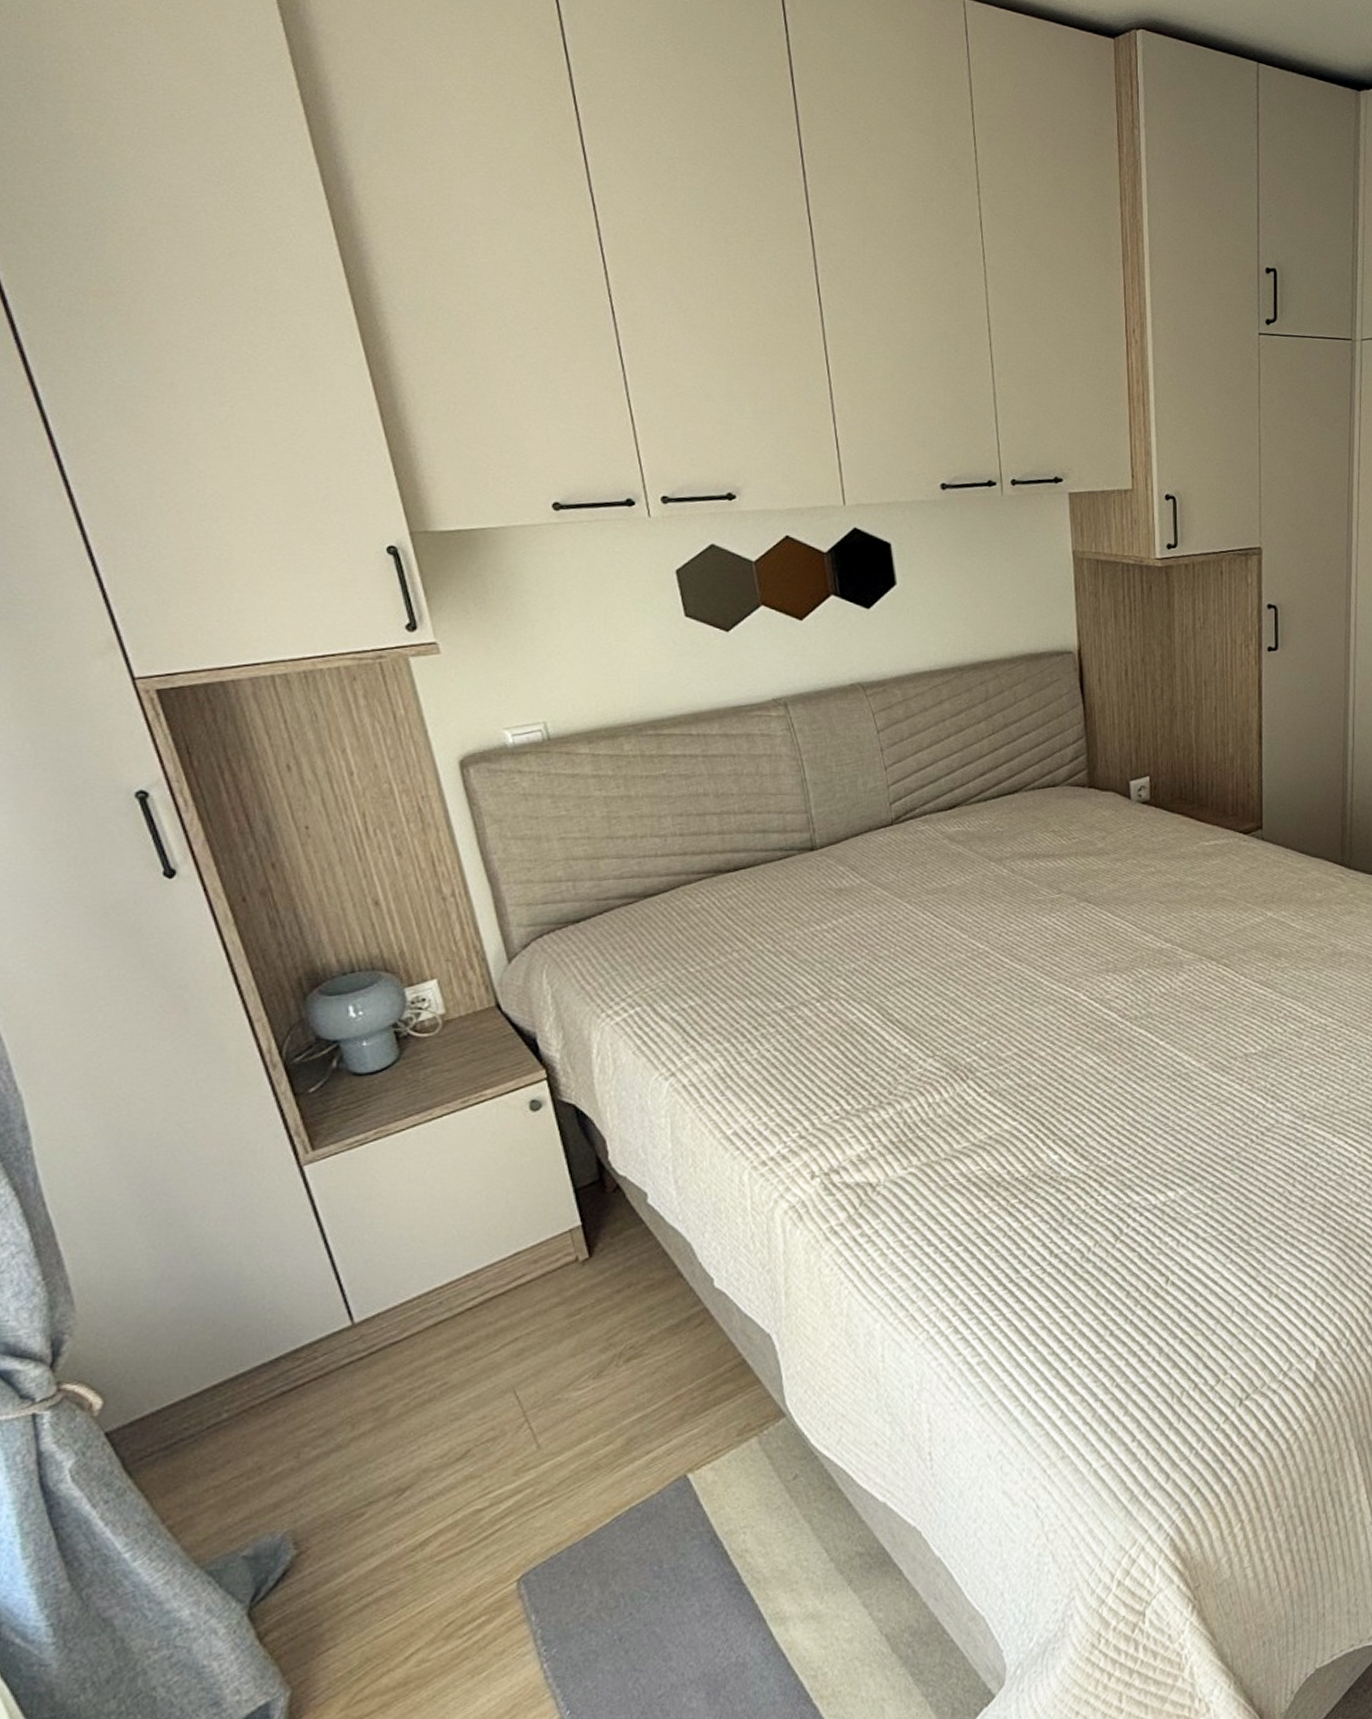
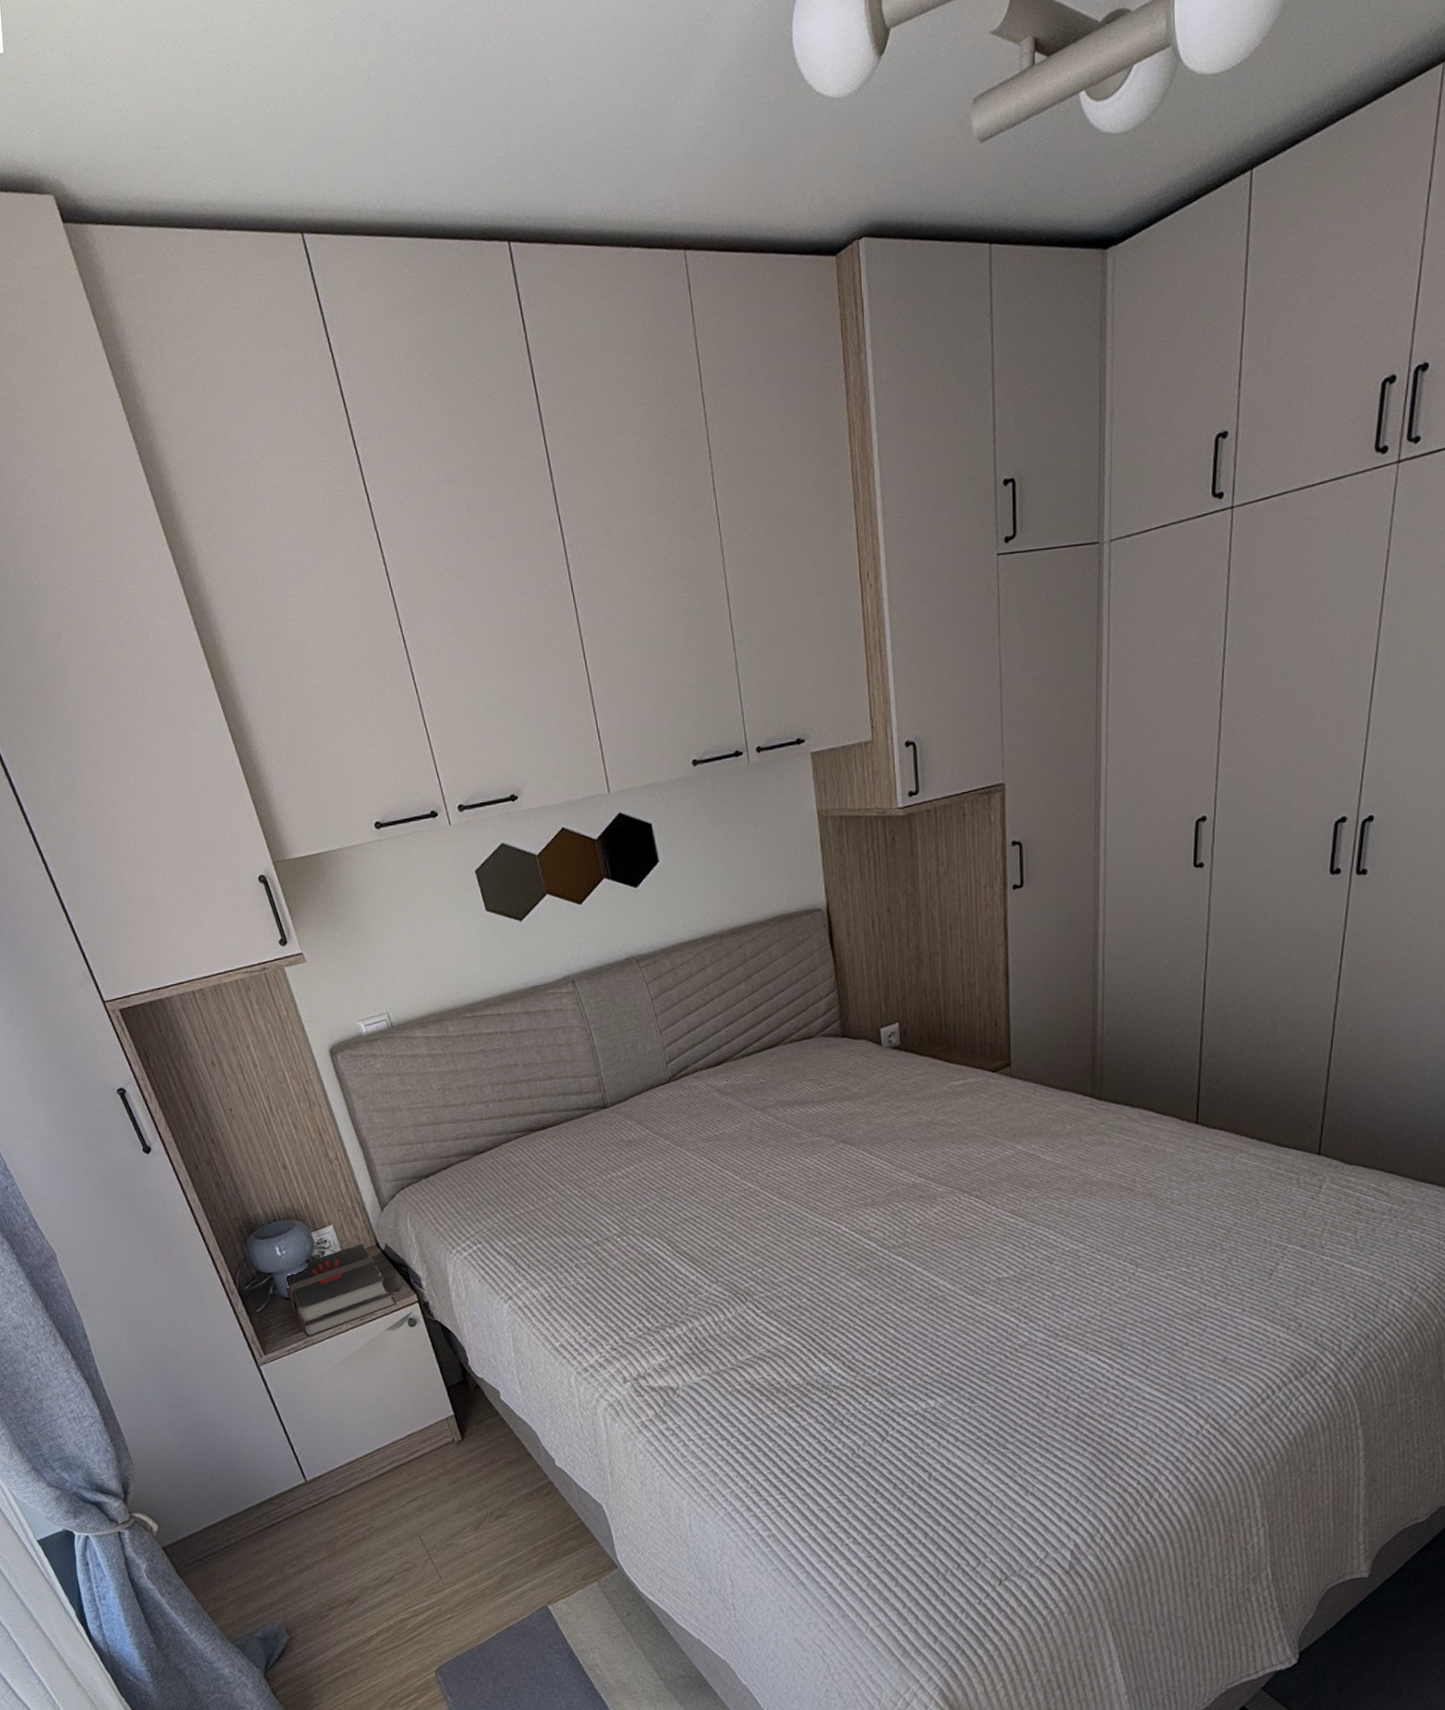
hardback book: none [355,1002,518,1125] -> present [284,1242,398,1337]

